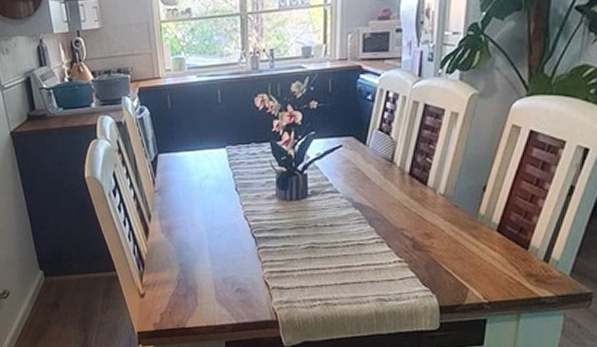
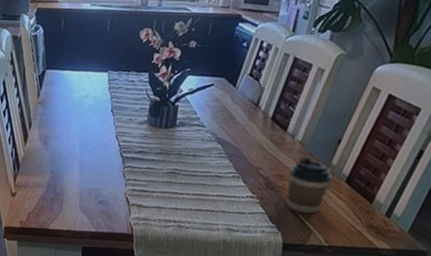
coffee cup: none [435,210,482,270] -> present [286,156,333,214]

